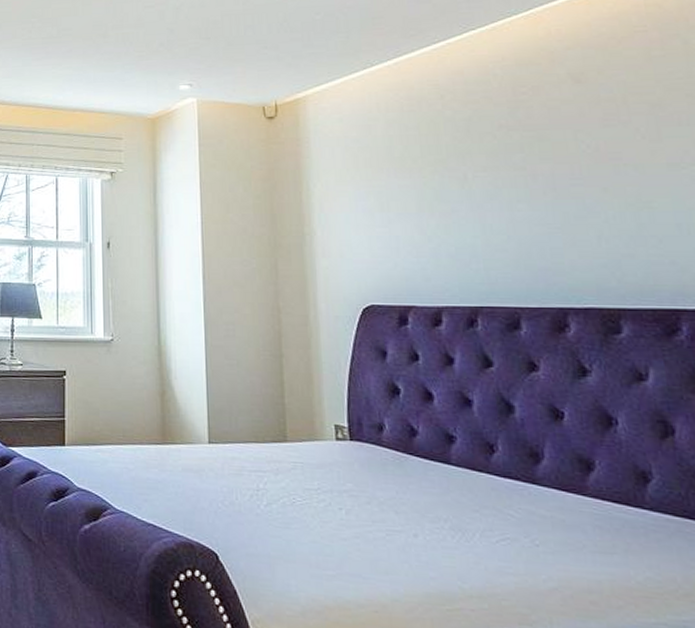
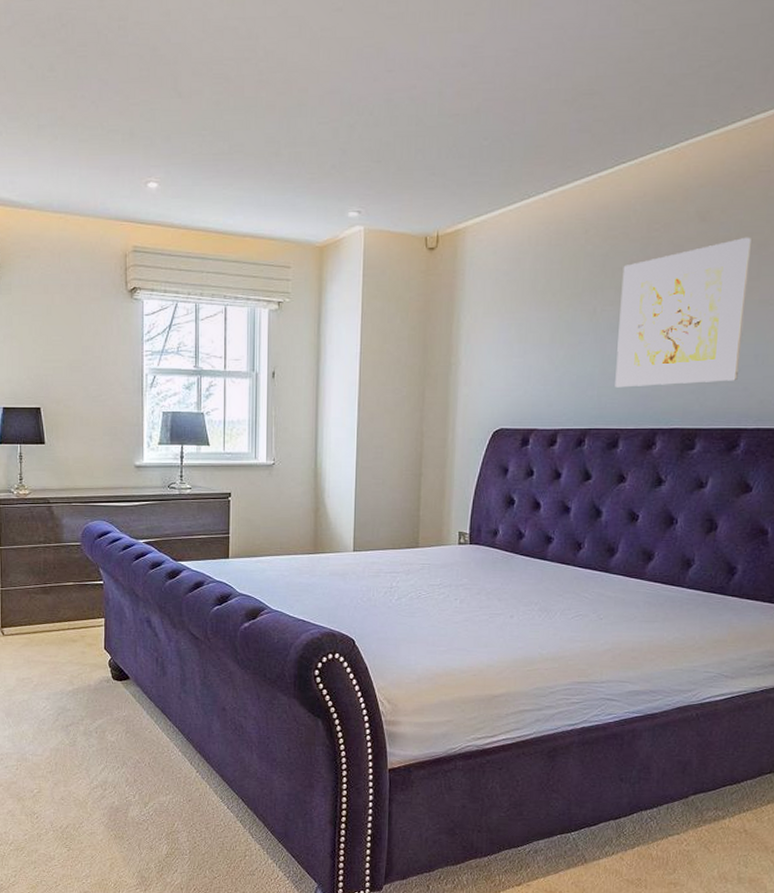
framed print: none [491,97,661,260] -> present [615,237,751,388]

